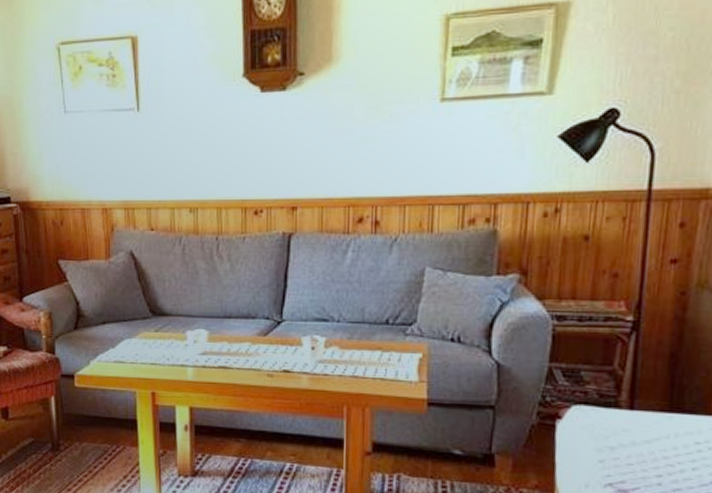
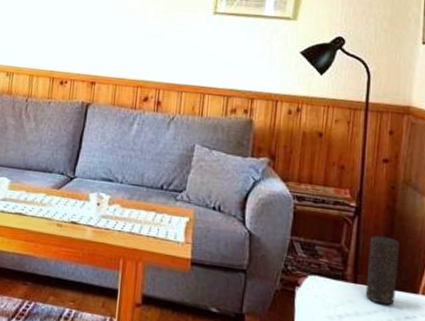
candle: none [644,352,691,431] -> present [365,235,400,306]

